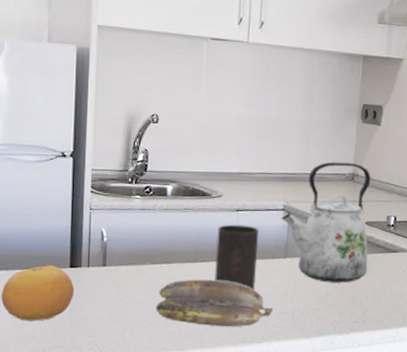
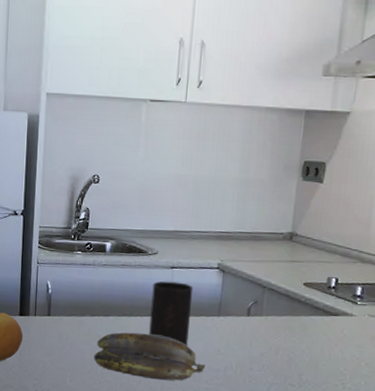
kettle: present [281,161,371,283] -> none [215,220,311,345]

